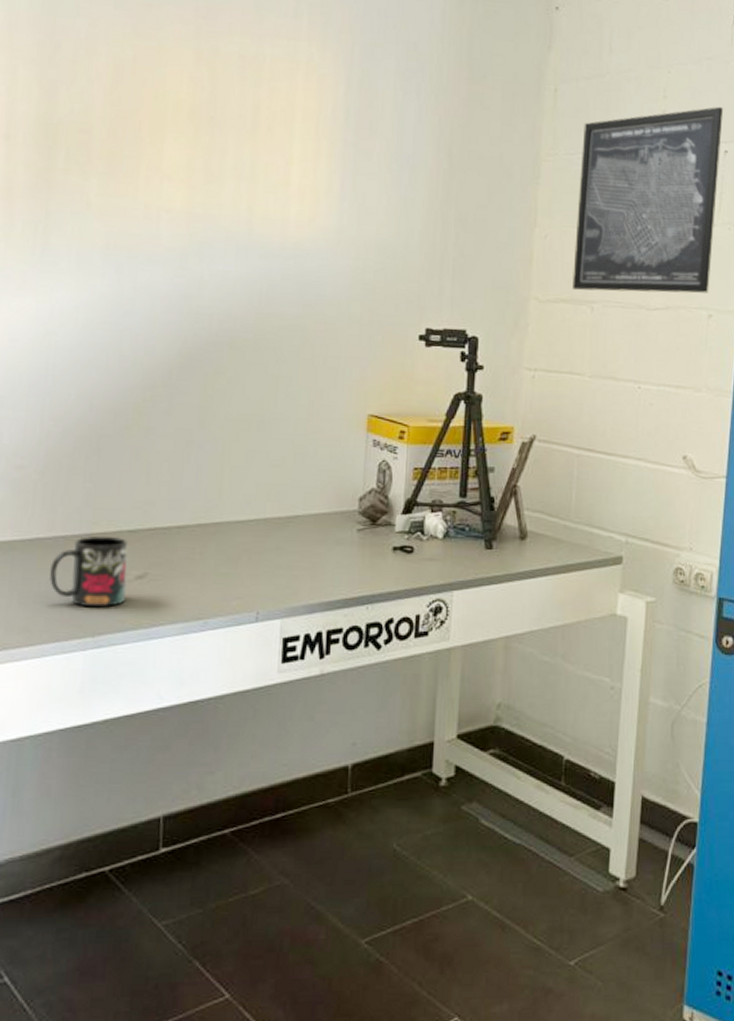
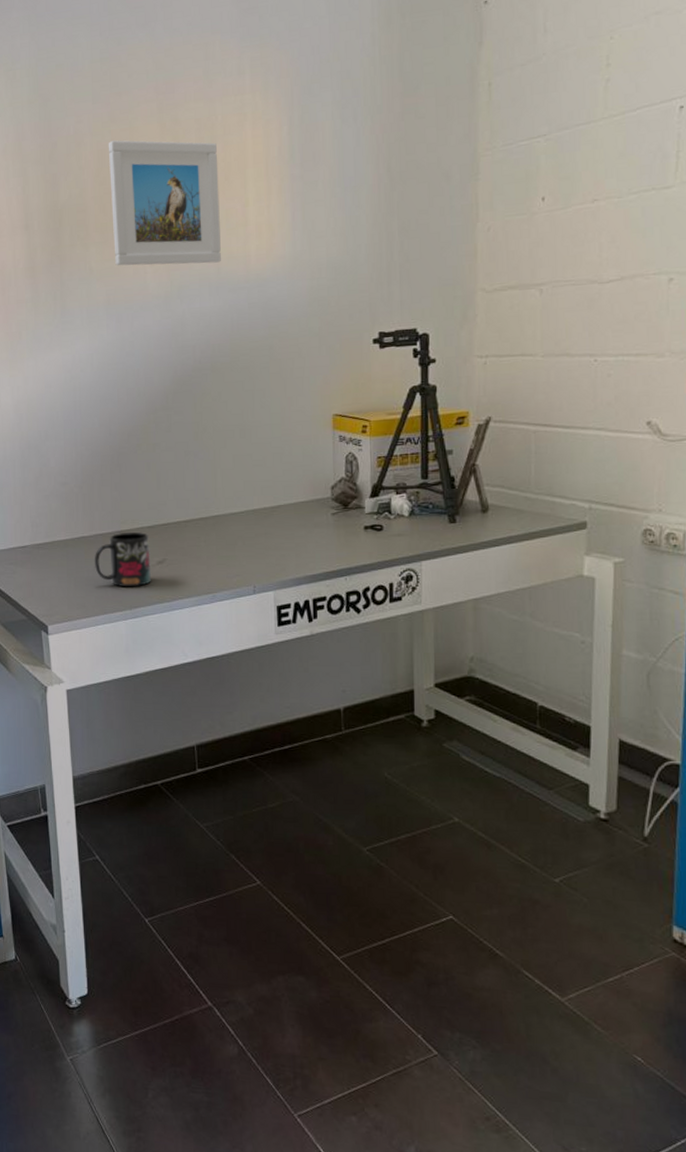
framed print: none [121,57,262,222] -> present [108,140,221,266]
wall art: present [573,106,723,293] -> none [519,60,676,276]

